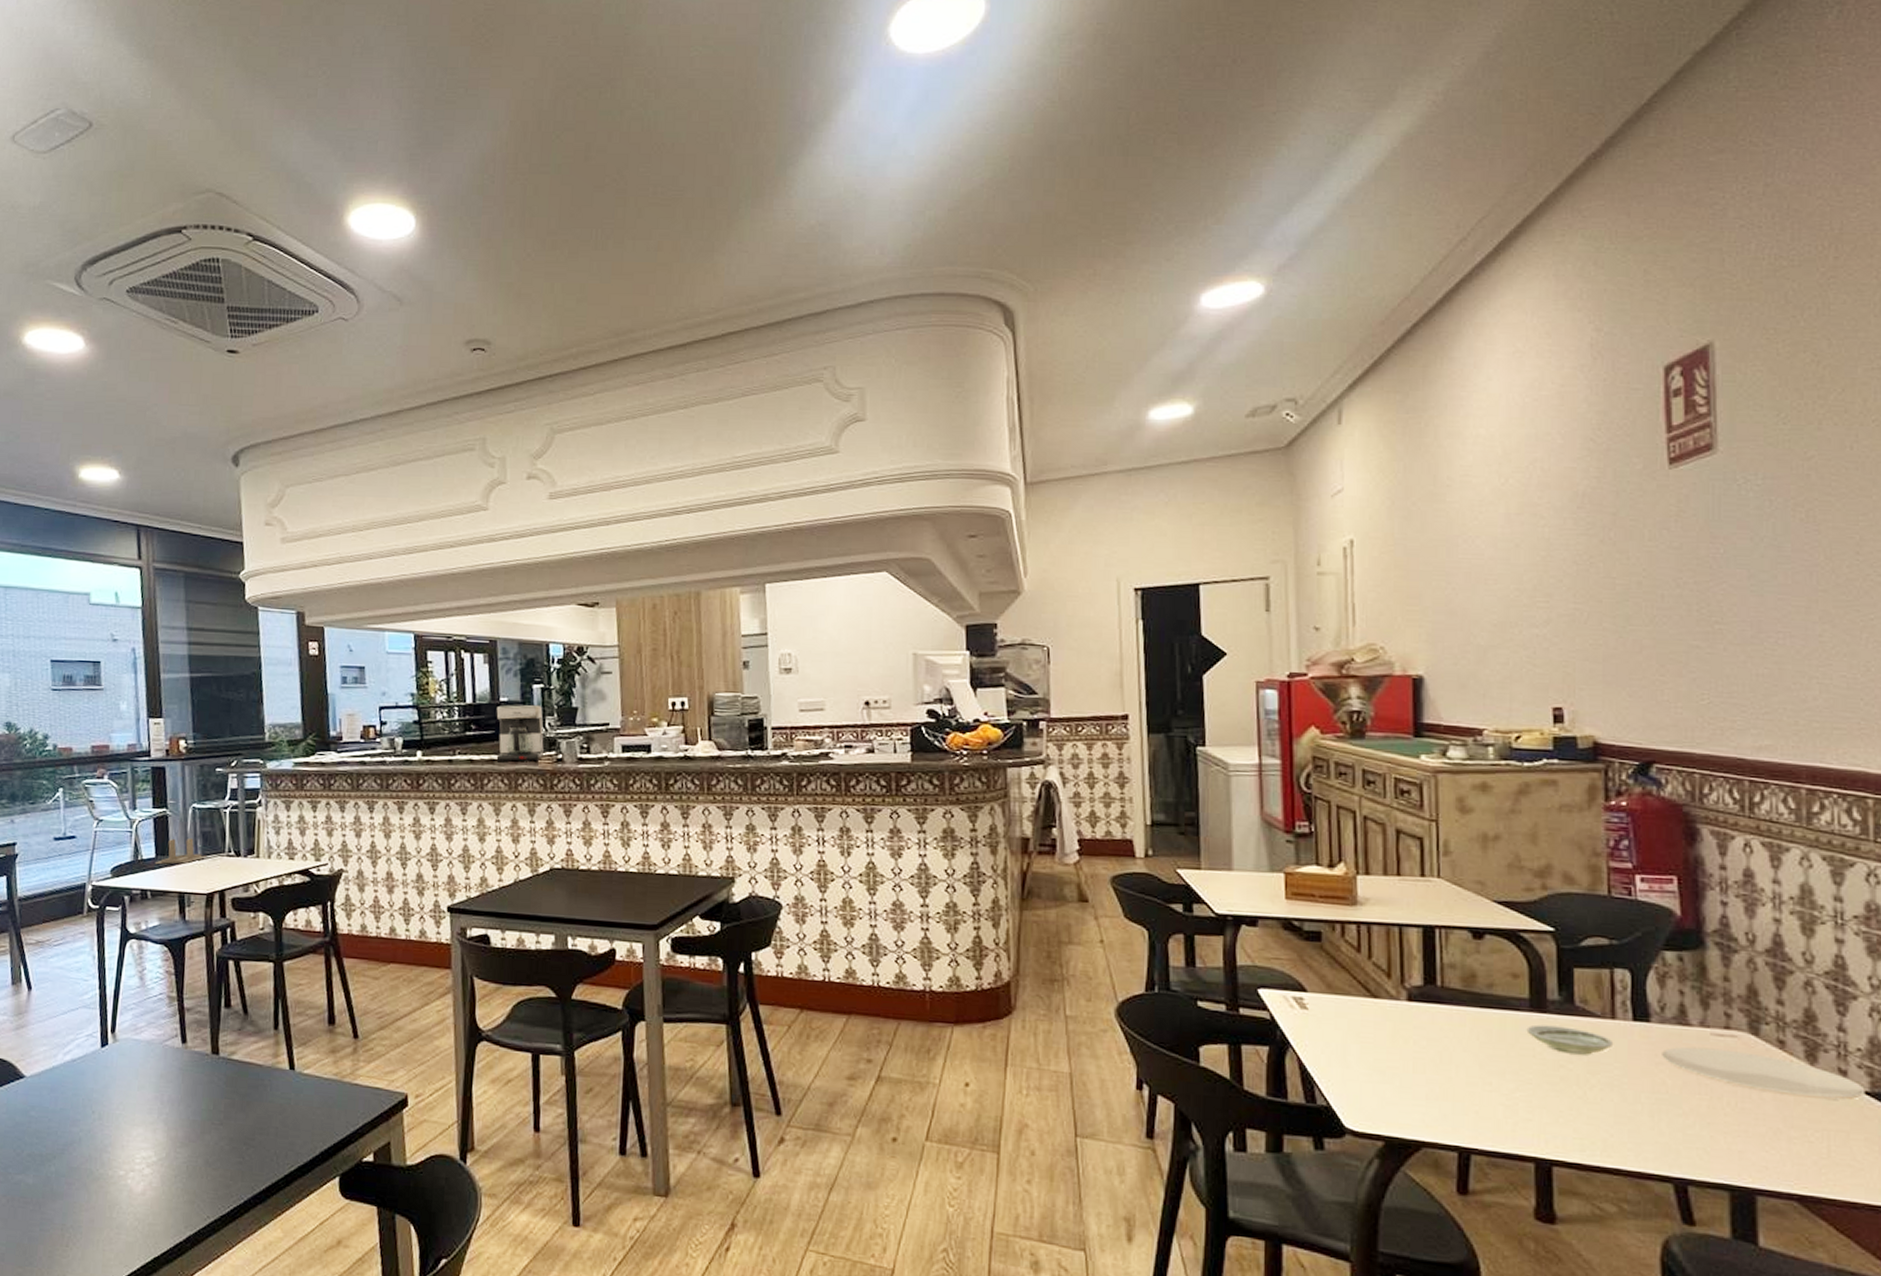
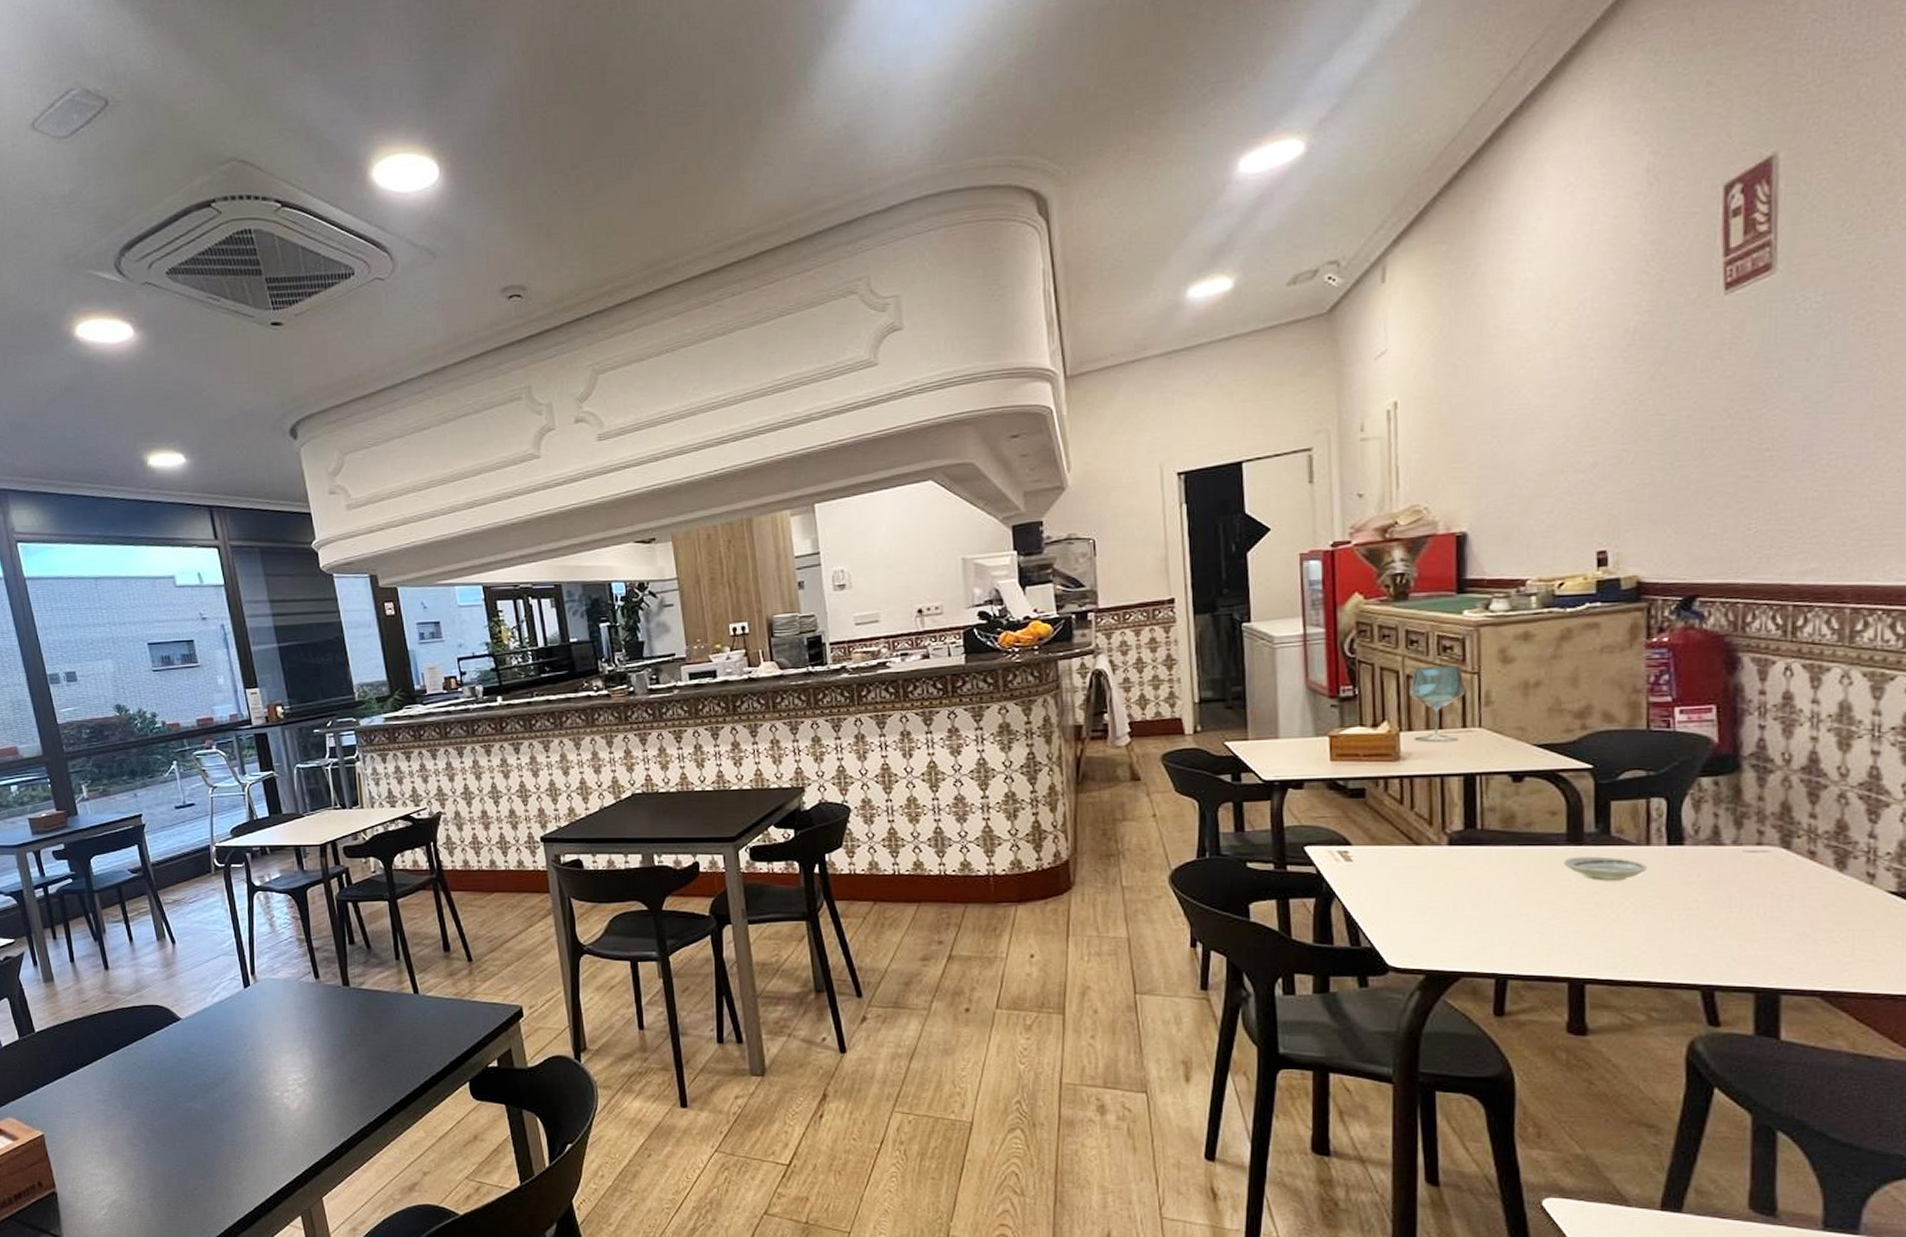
napkin holder: present [154,838,208,865] -> none [269,795,317,823]
coffee maker: present [496,704,544,763] -> none [567,642,616,700]
wine glass: none [1365,808,1424,891] -> present [1408,665,1466,743]
plate: present [1662,1046,1865,1100] -> none [1694,864,1893,903]

